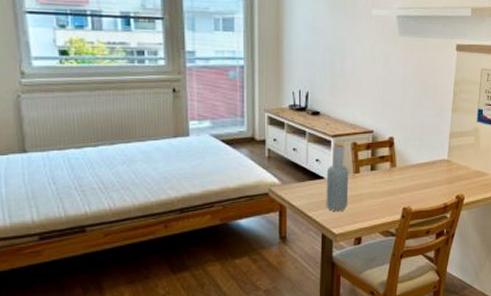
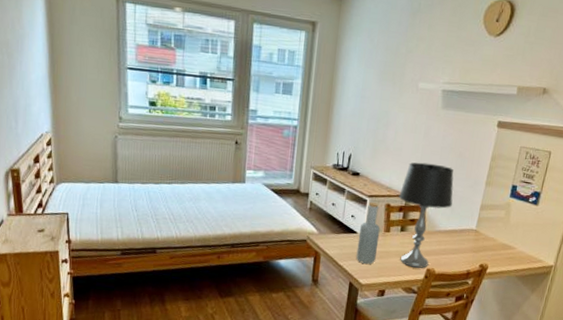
table lamp: none [365,94,421,208] -> present [399,162,454,268]

